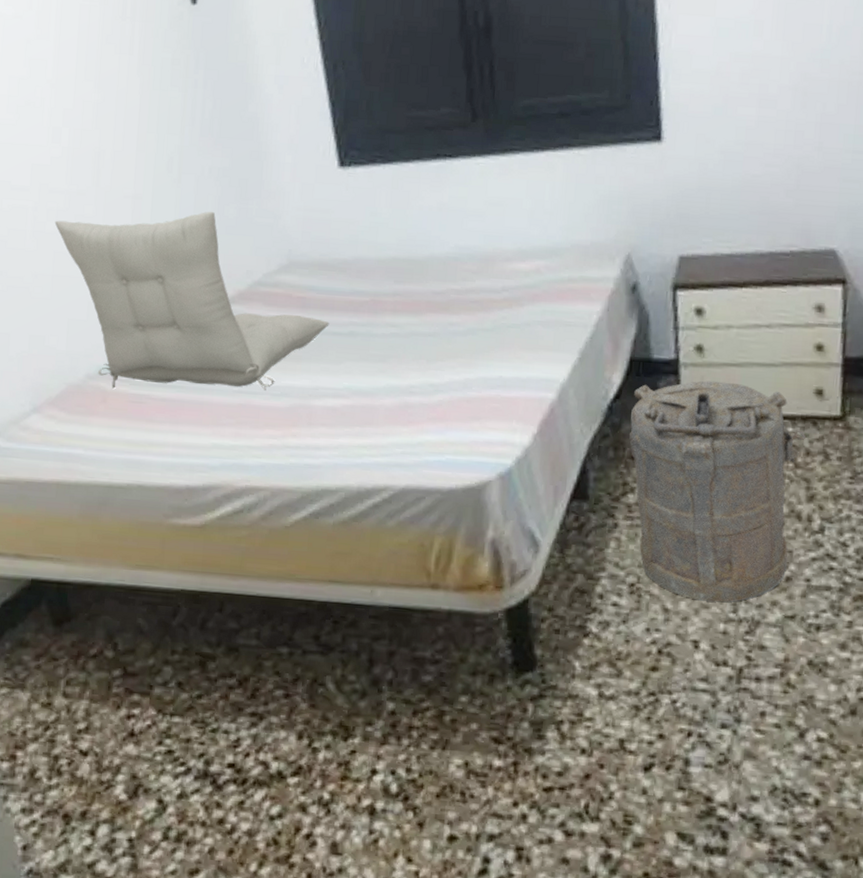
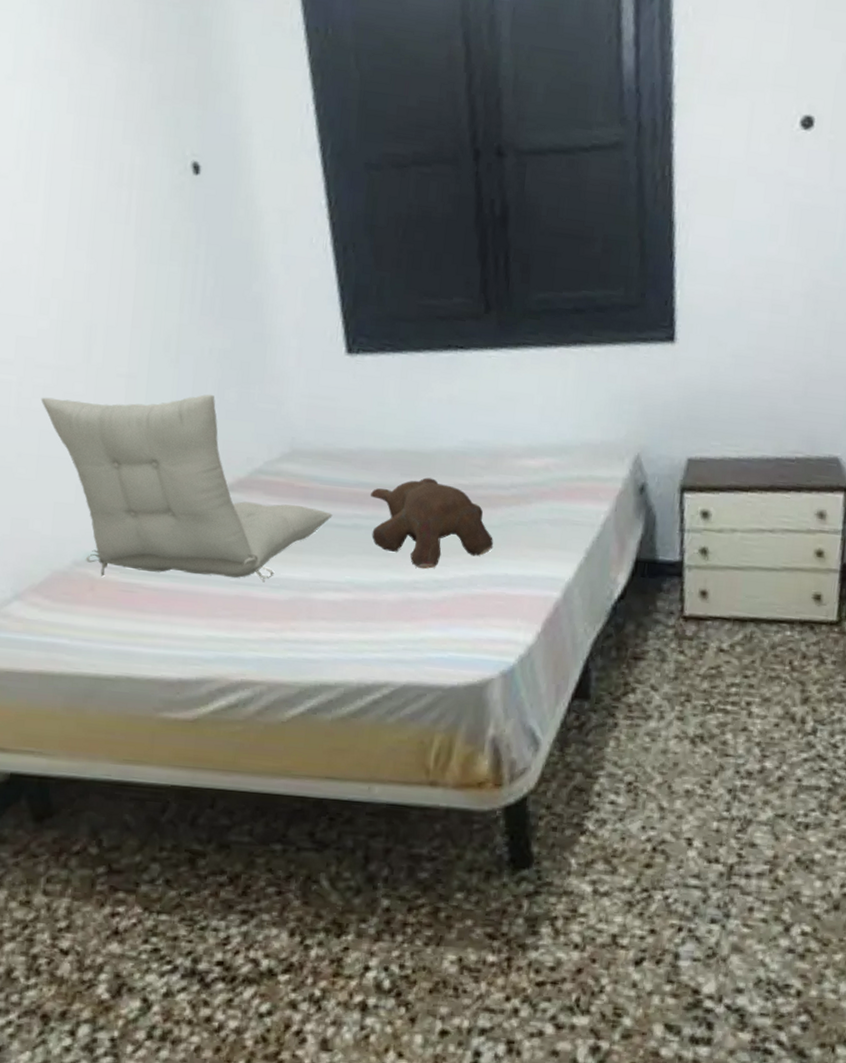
teddy bear: none [366,284,488,374] -> present [371,477,494,570]
laundry hamper: present [629,380,806,603] -> none [632,583,803,801]

